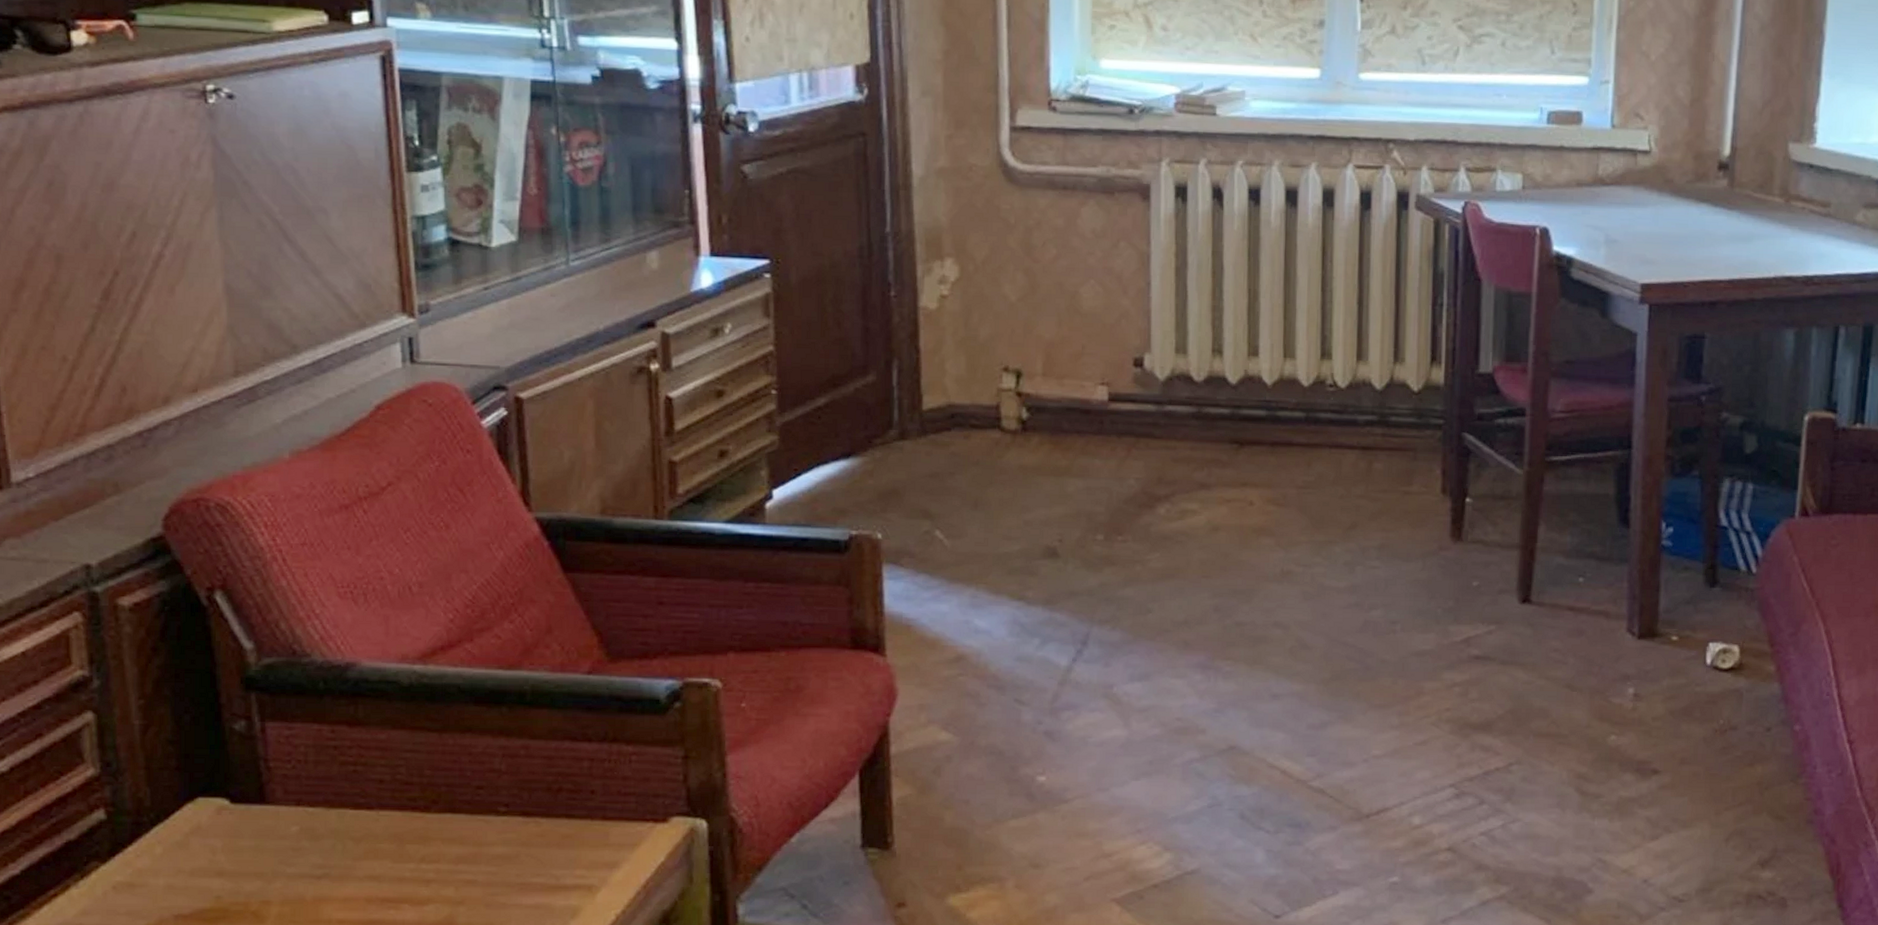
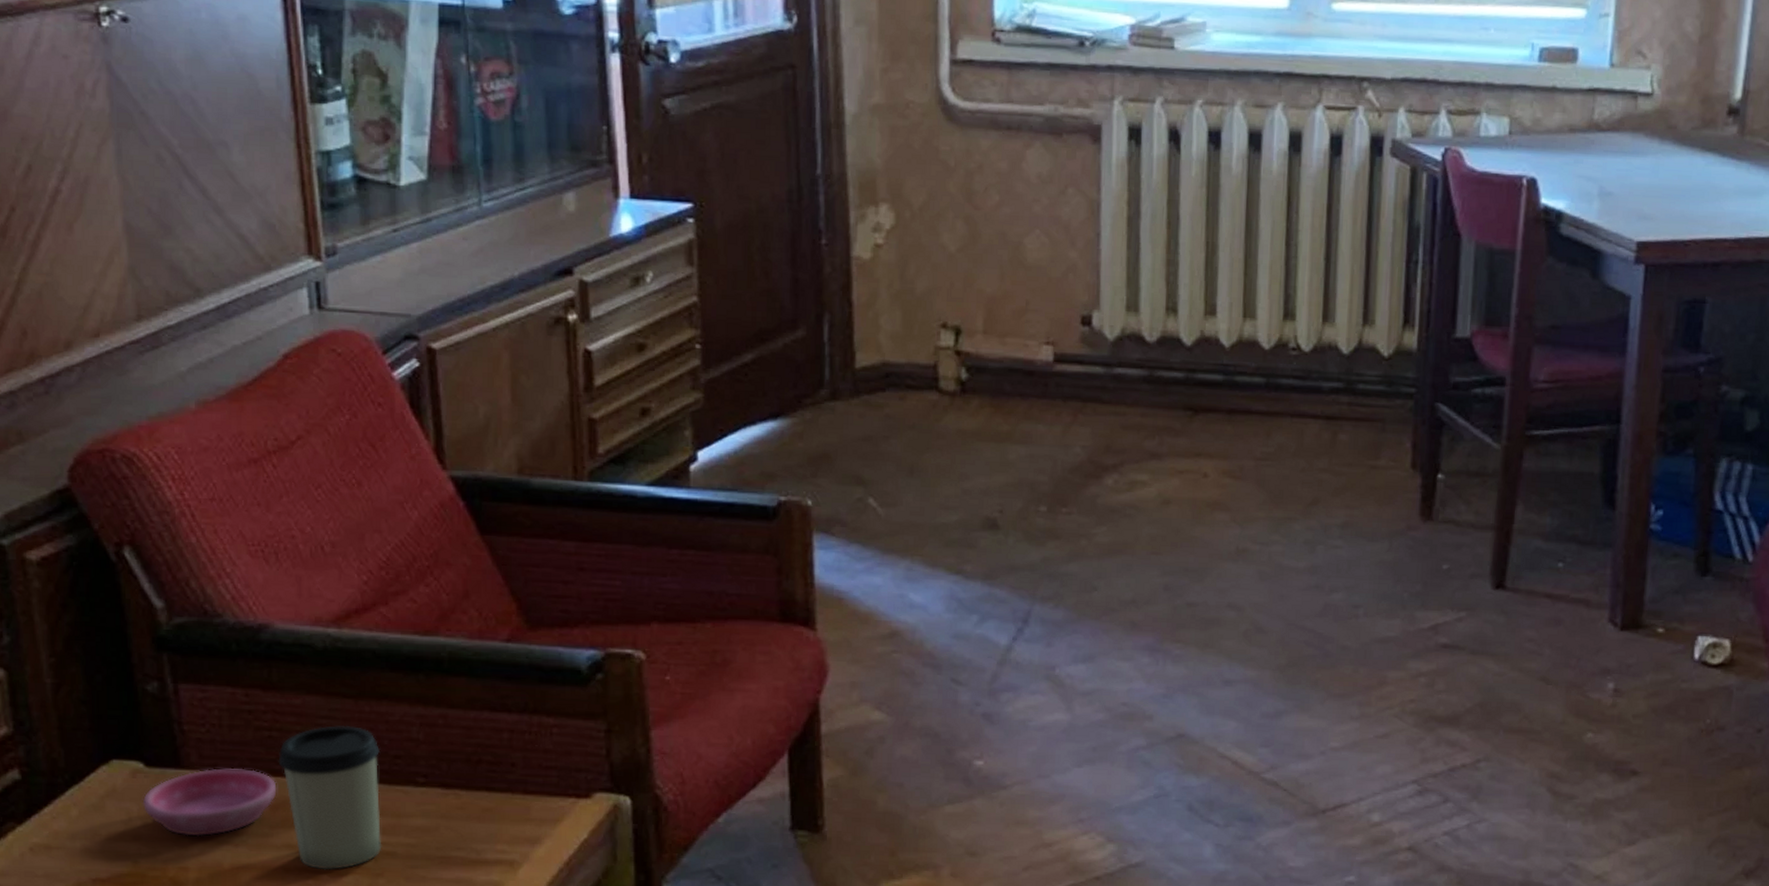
saucer: none [226,803,361,870] -> present [142,768,277,837]
cup: none [362,758,463,900] -> present [278,725,382,870]

